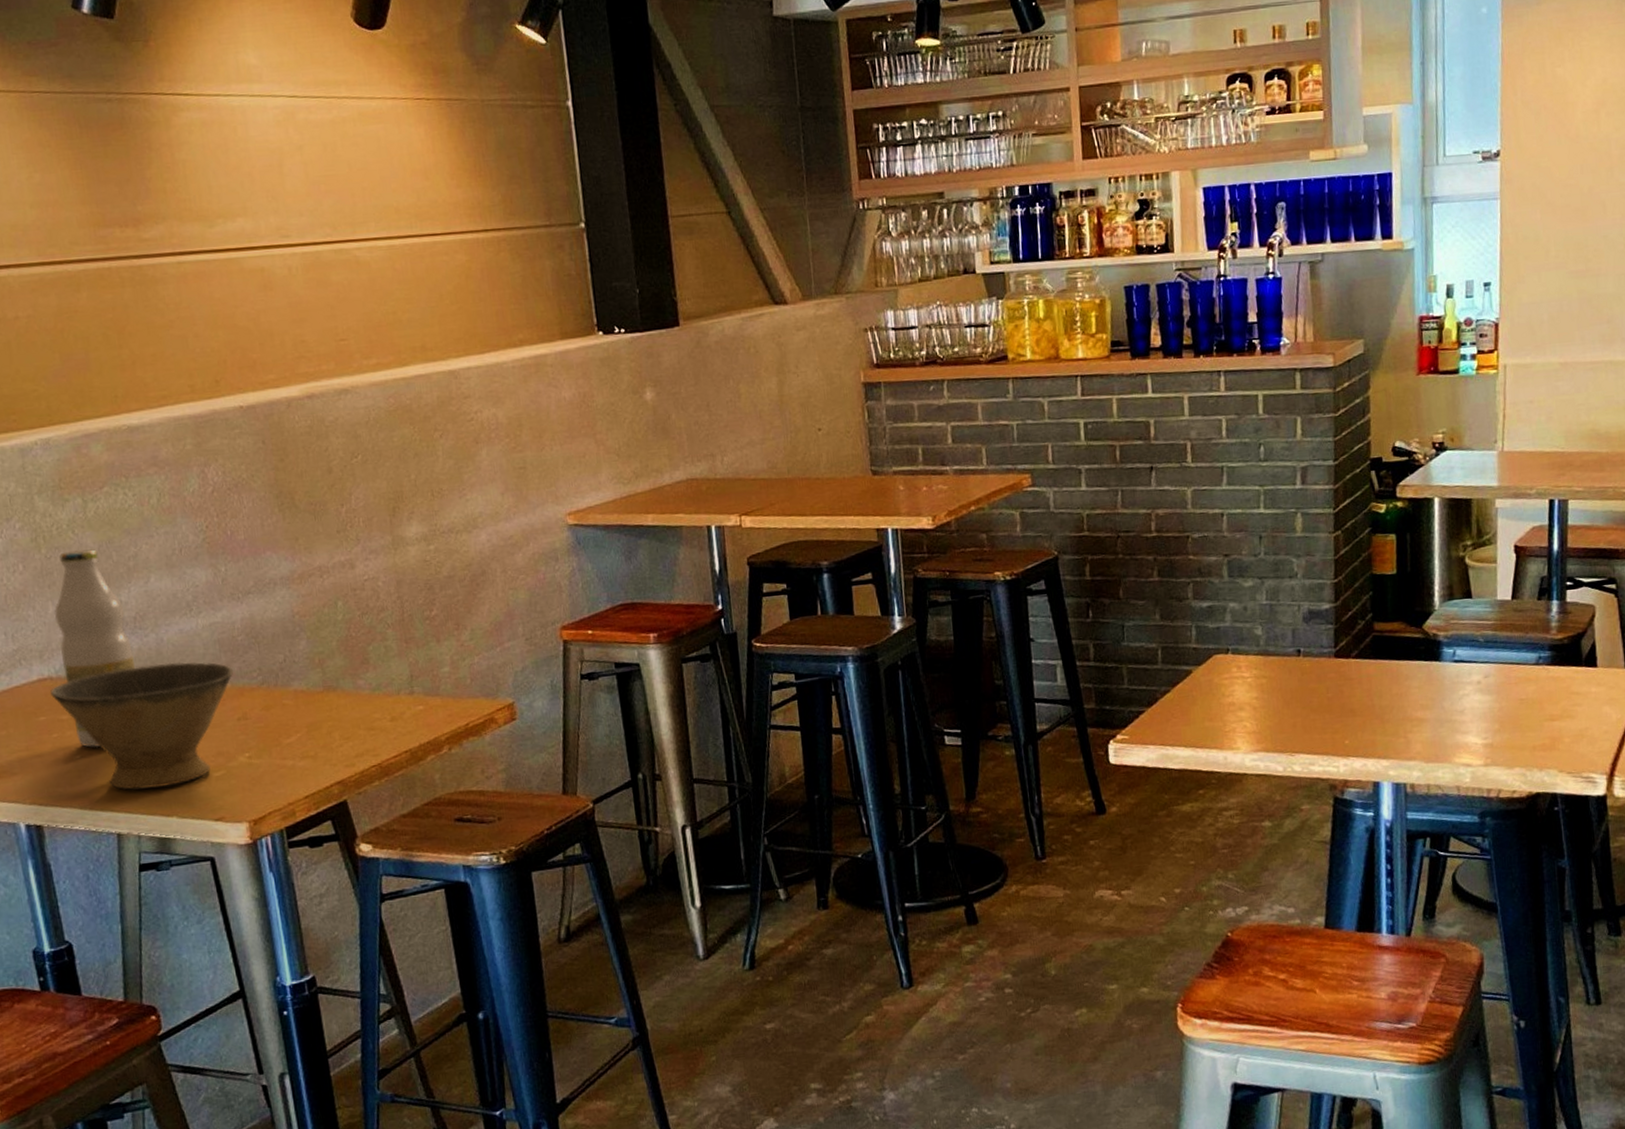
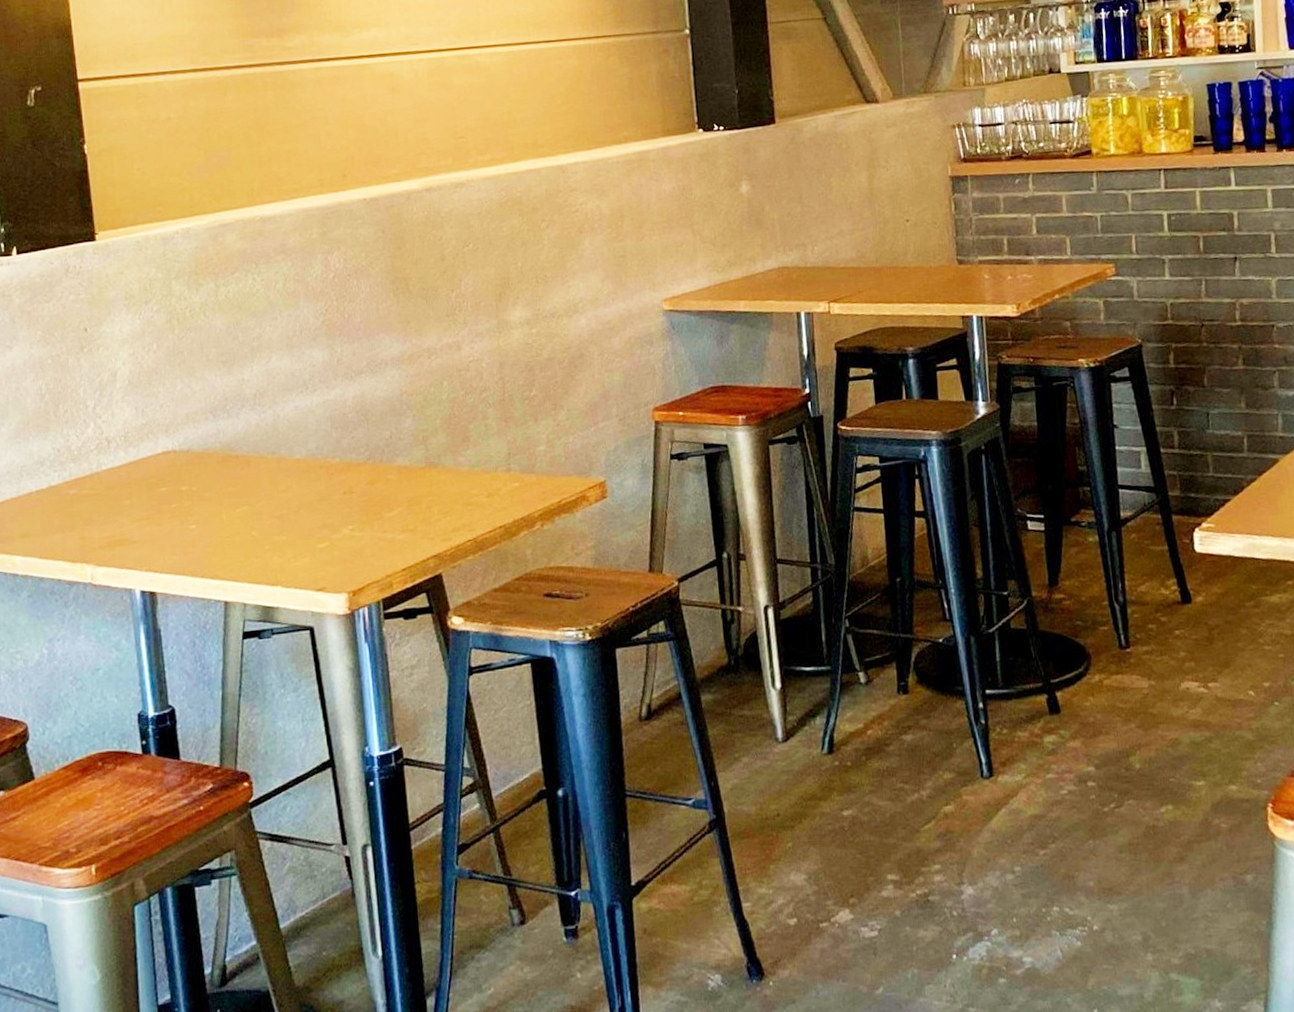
bowl: present [50,662,234,790] -> none [173,437,343,559]
bottle: present [54,549,135,748] -> none [182,330,252,518]

